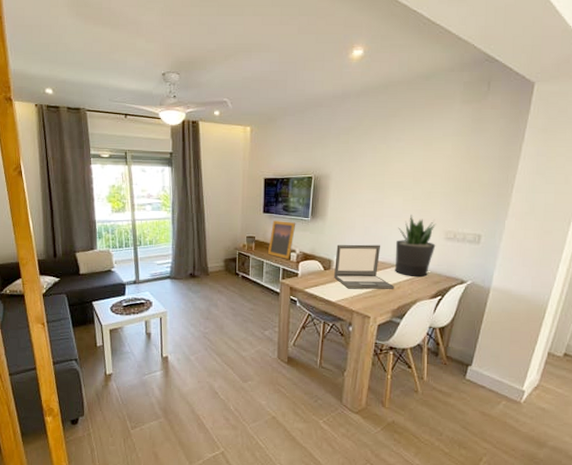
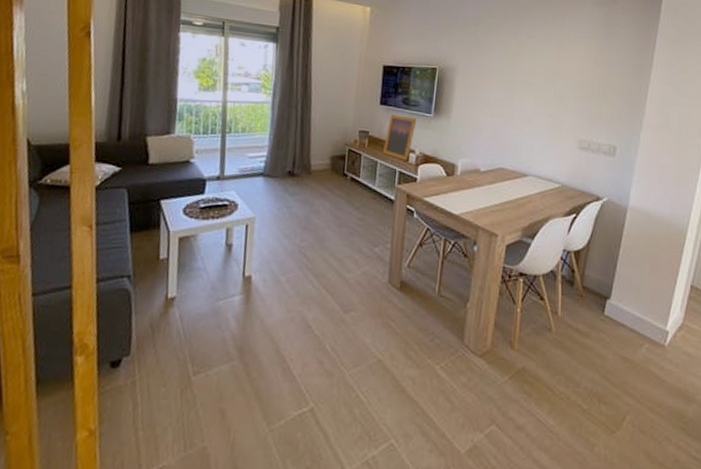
laptop: present [333,244,395,289] -> none [457,147,525,203]
planter: present [394,215,437,277] -> none [525,119,570,190]

